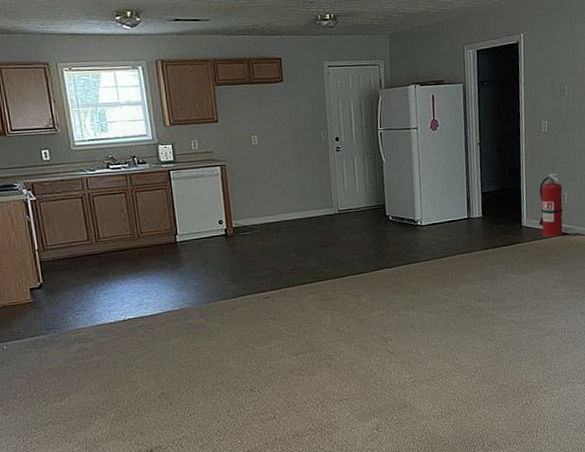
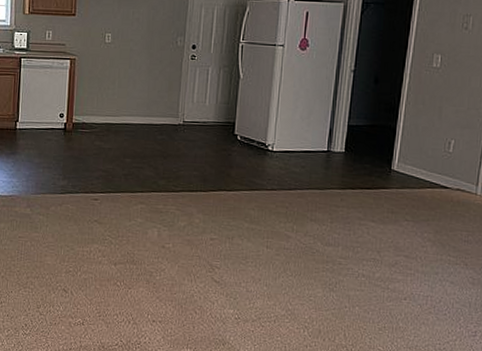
fire extinguisher: present [538,173,563,238] -> none [412,115,449,189]

